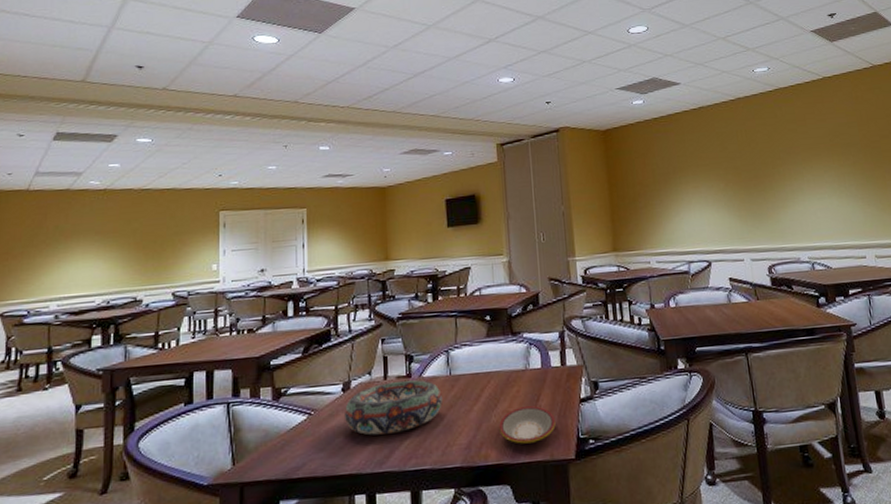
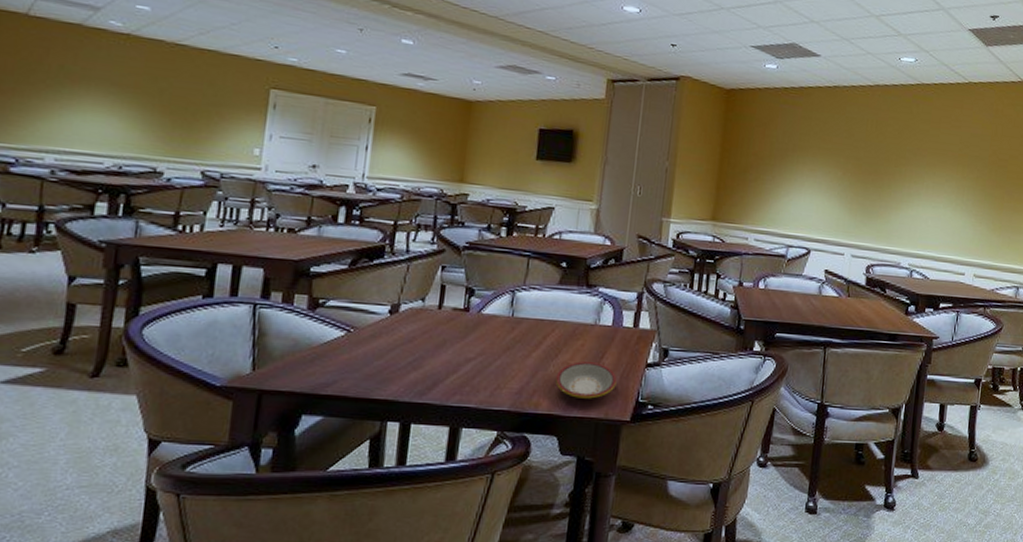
decorative bowl: present [344,379,442,436] -> none [387,312,500,366]

